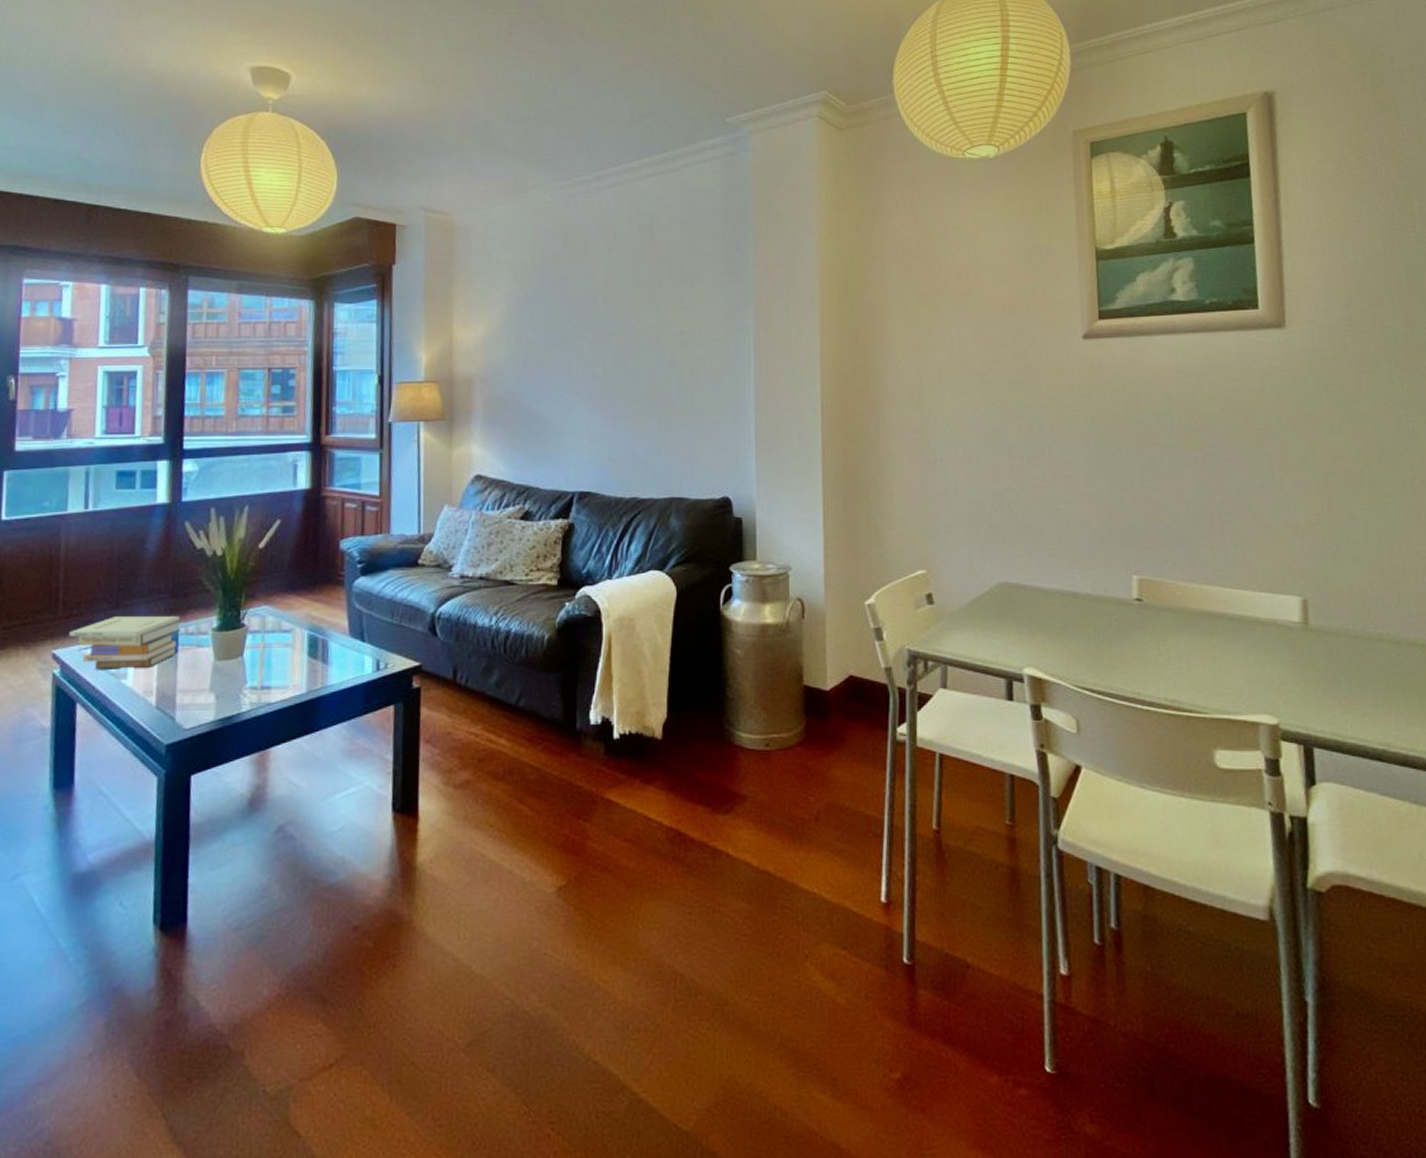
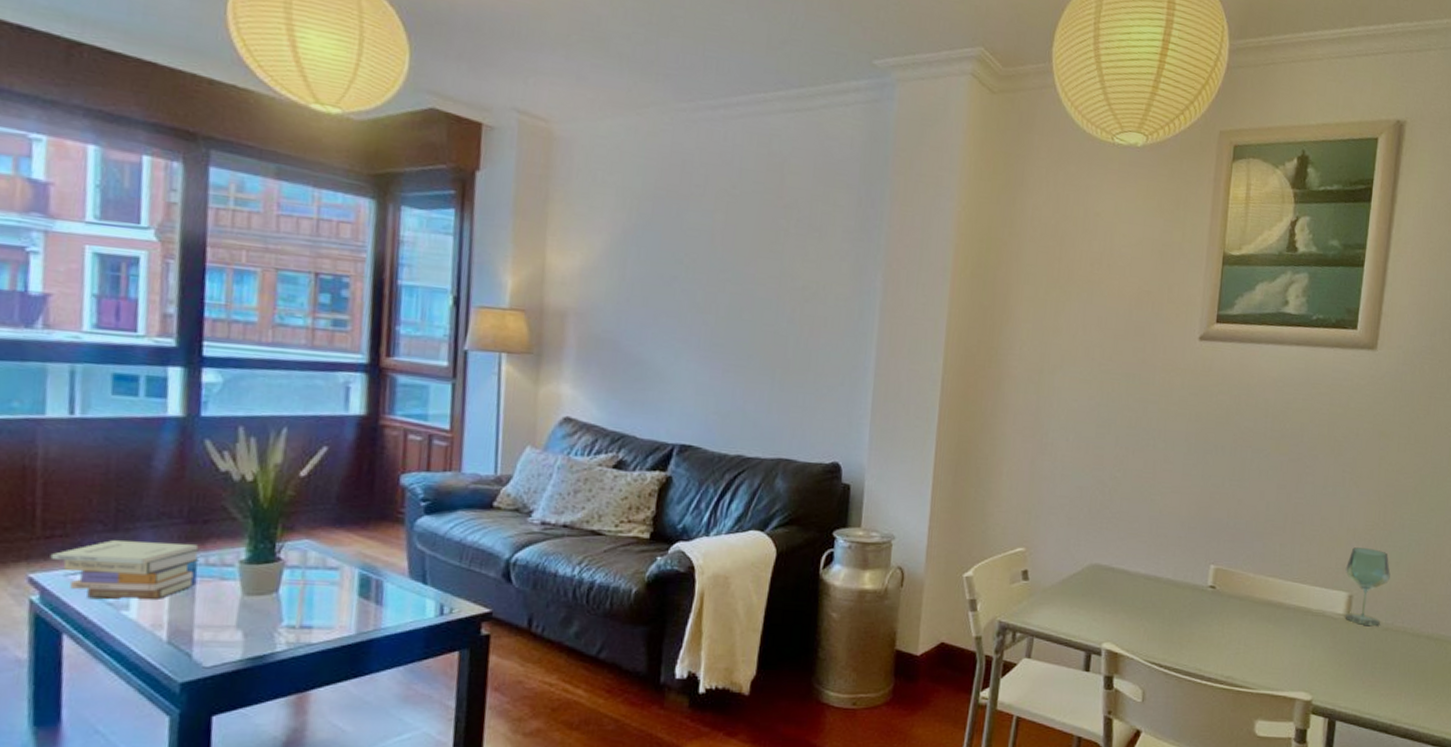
wine glass: none [1292,545,1350,633] -> present [1345,547,1391,626]

